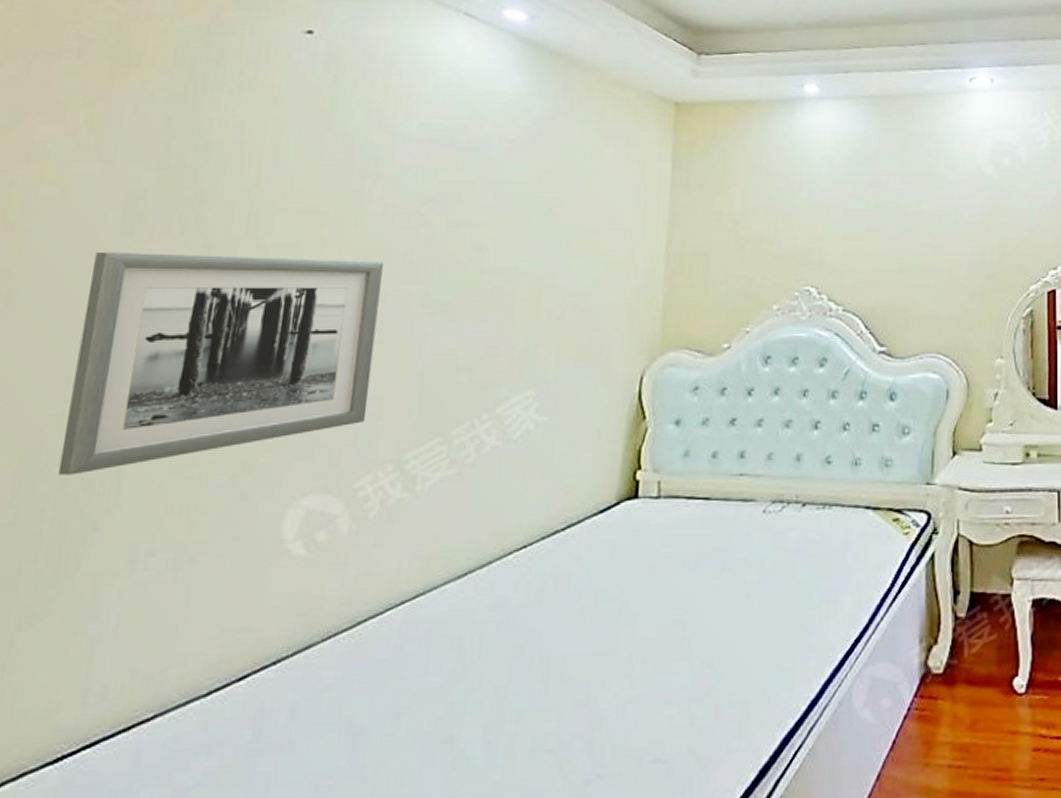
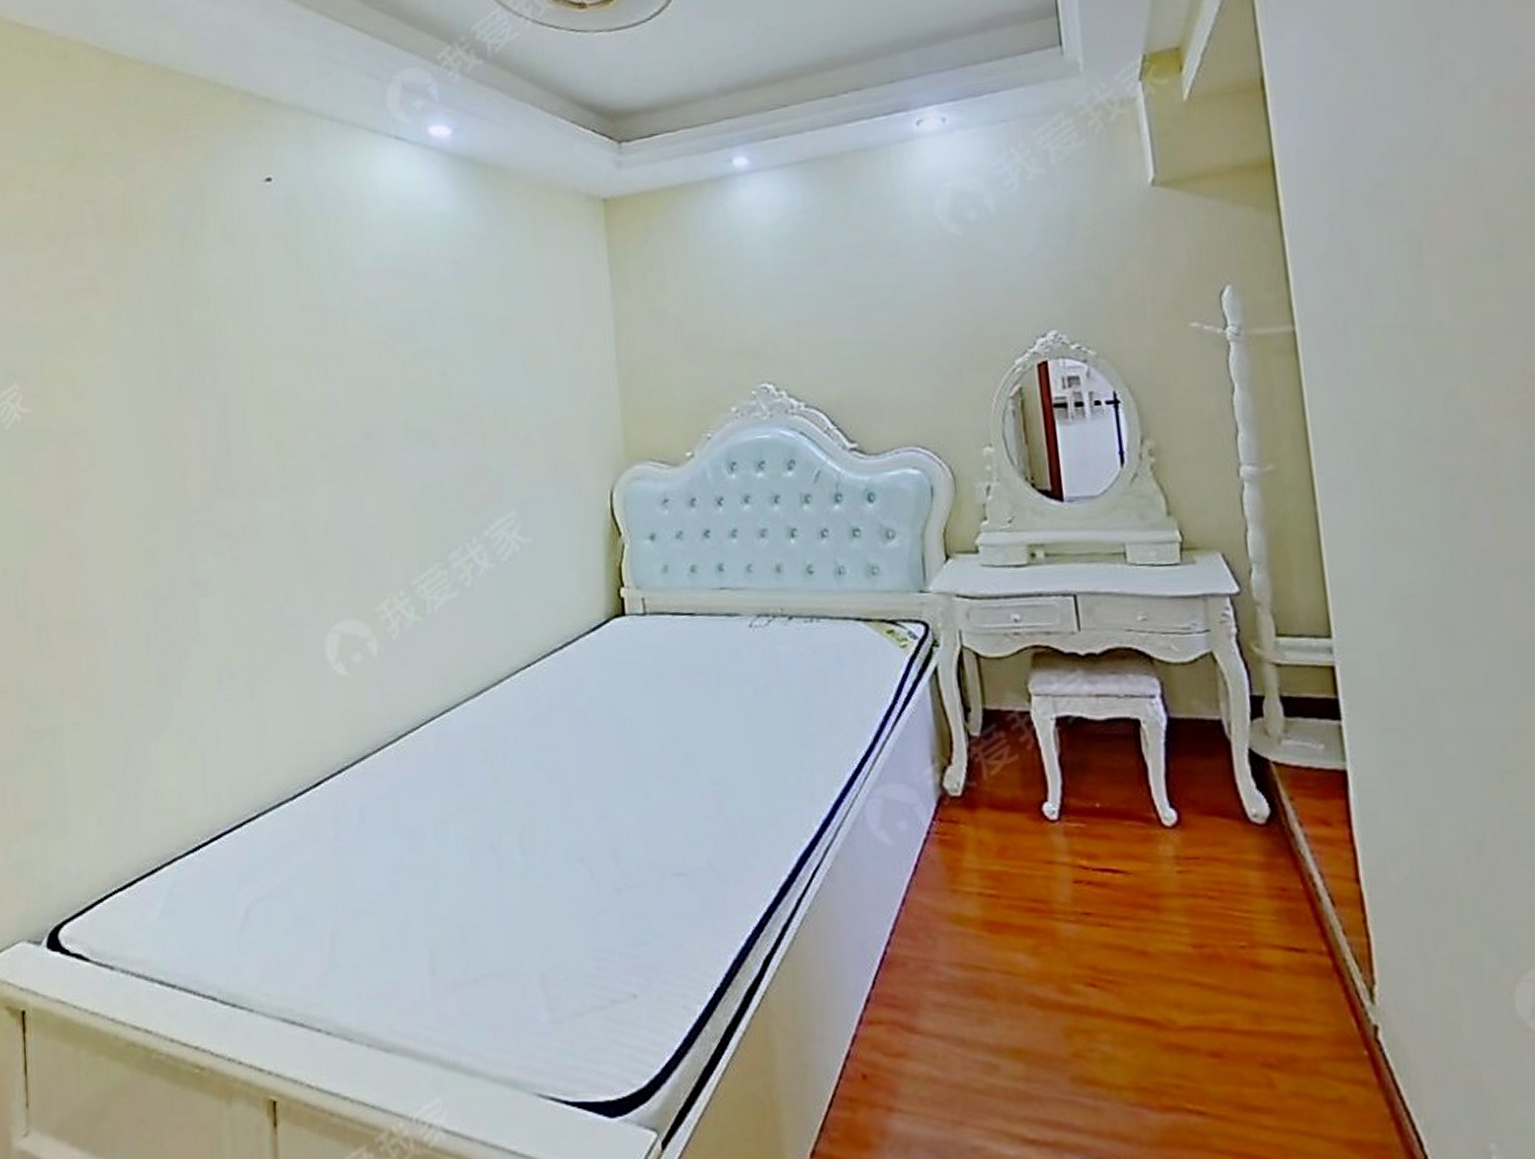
wall art: present [58,251,383,475] -> none [144,396,375,609]

